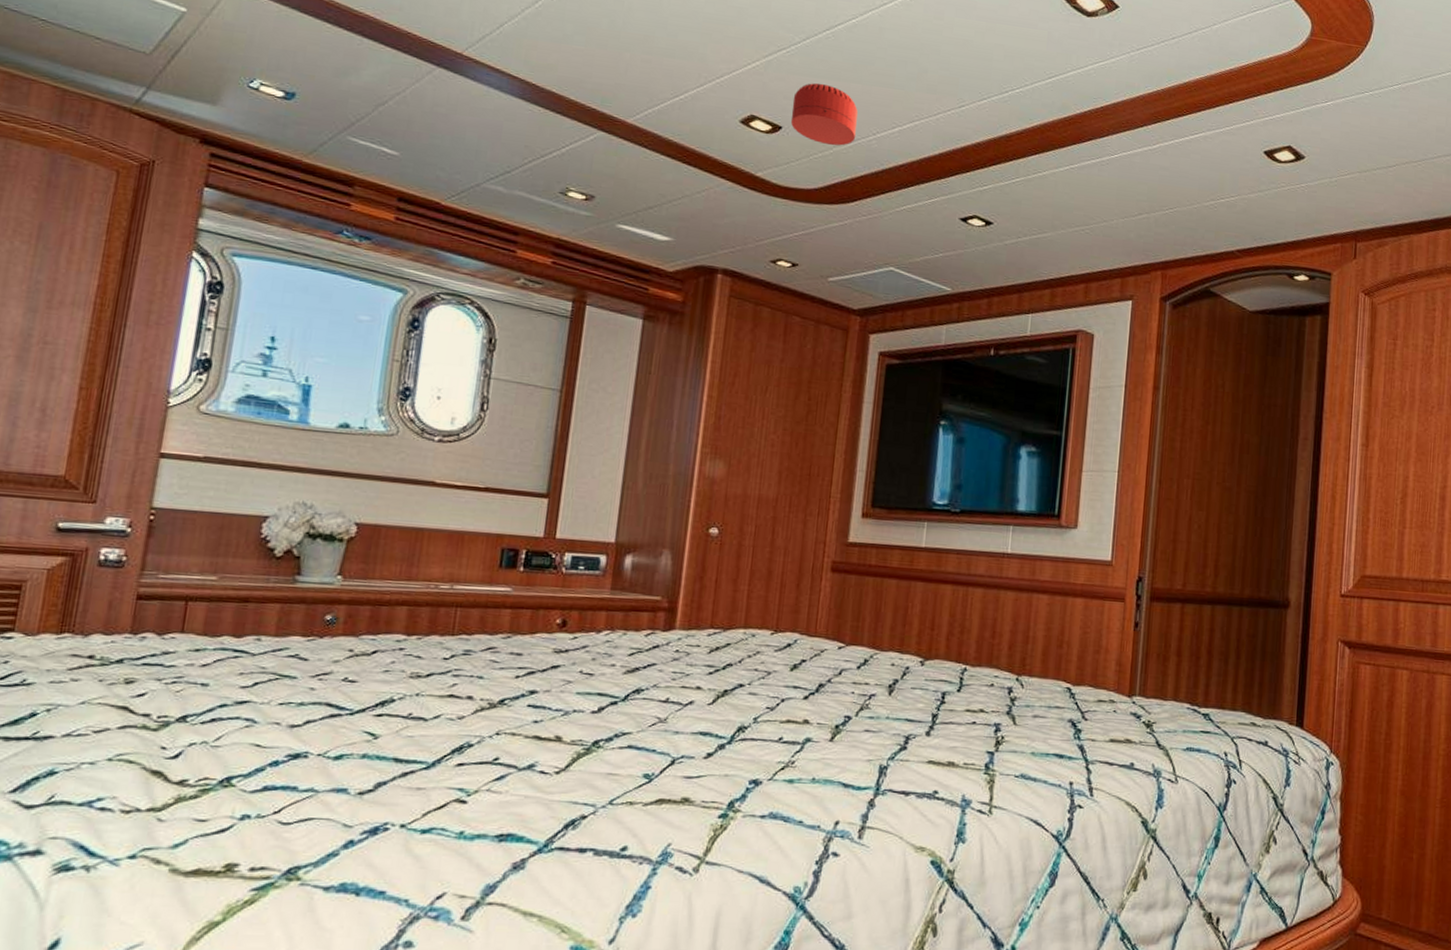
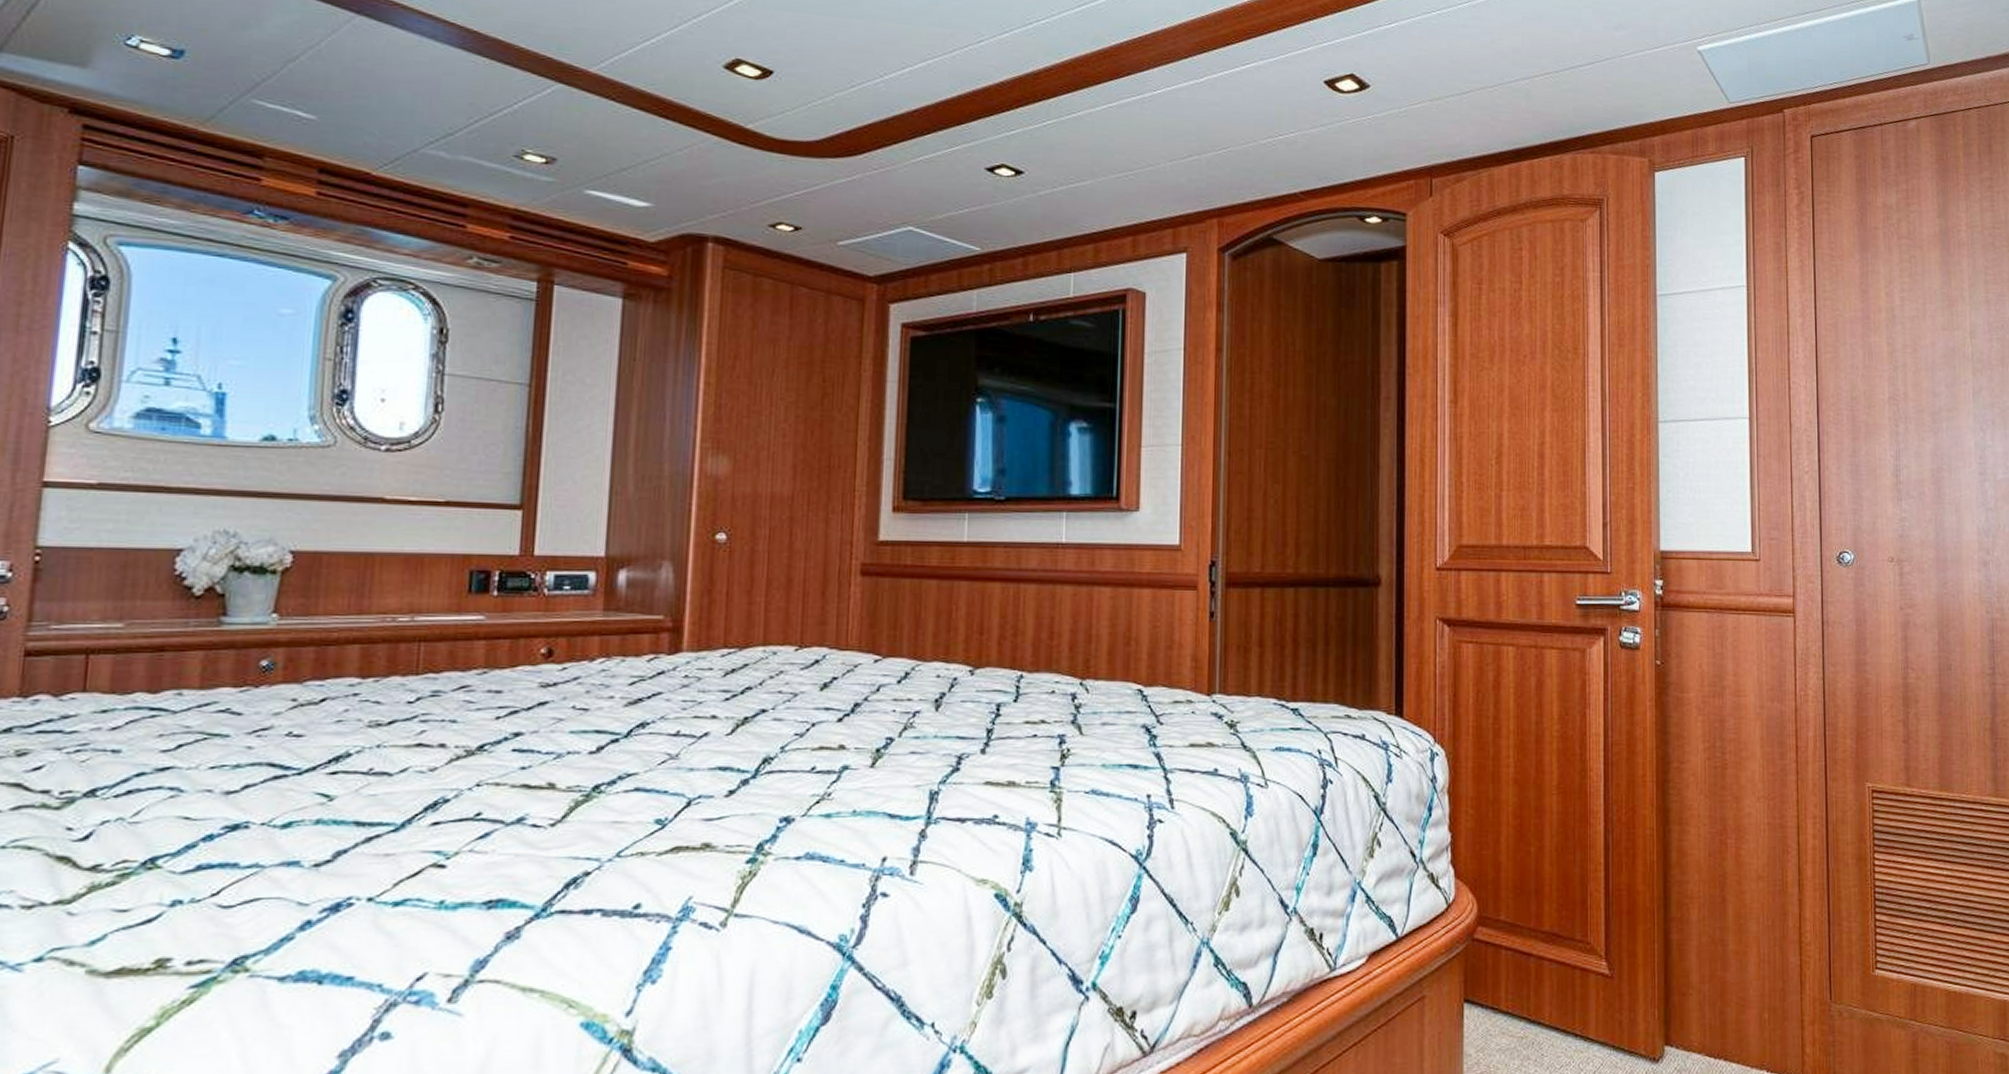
smoke detector: present [790,83,859,146] -> none [783,19,862,91]

